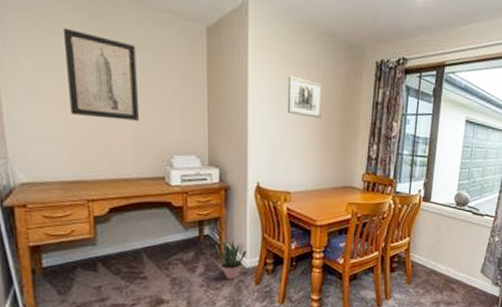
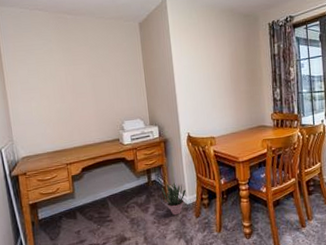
wall art: present [62,27,139,121] -> none [44,43,98,102]
wall art: present [287,75,323,119] -> none [201,46,231,76]

